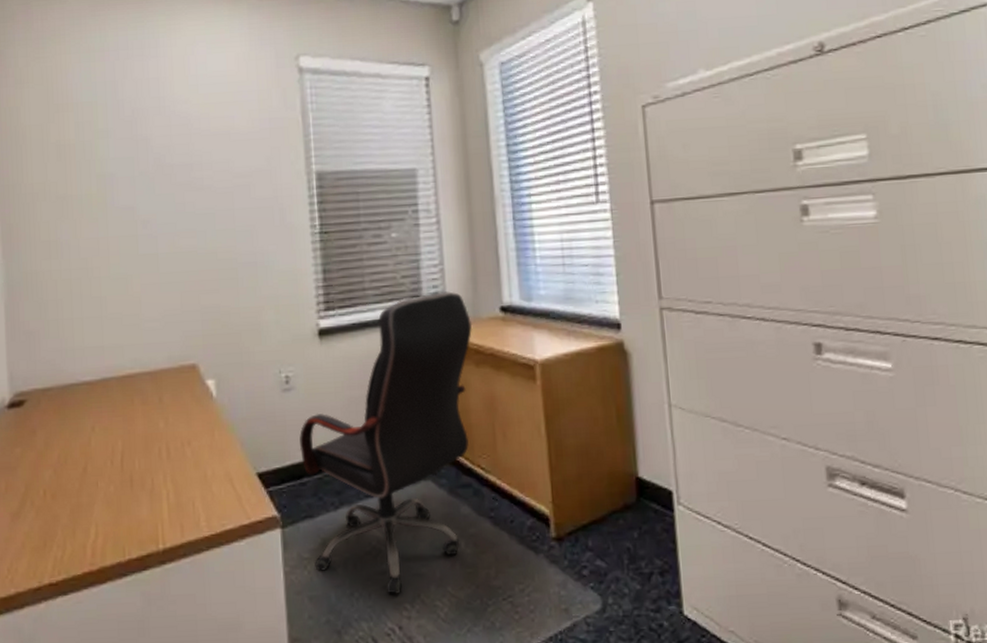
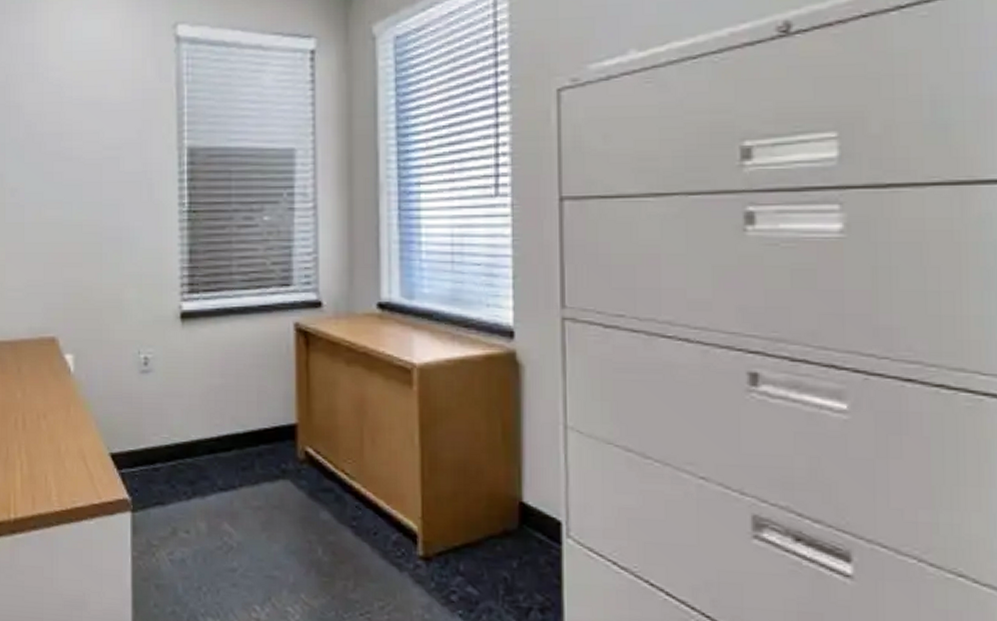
office chair: present [299,291,473,595] -> none [155,282,346,595]

